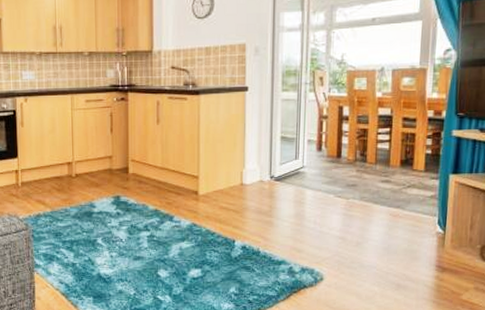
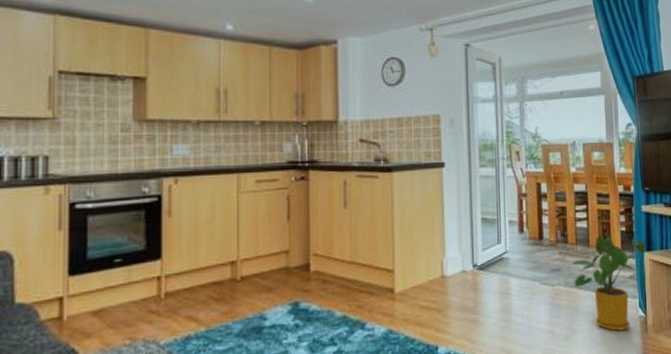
house plant: none [366,157,453,244] -> present [569,235,646,331]

